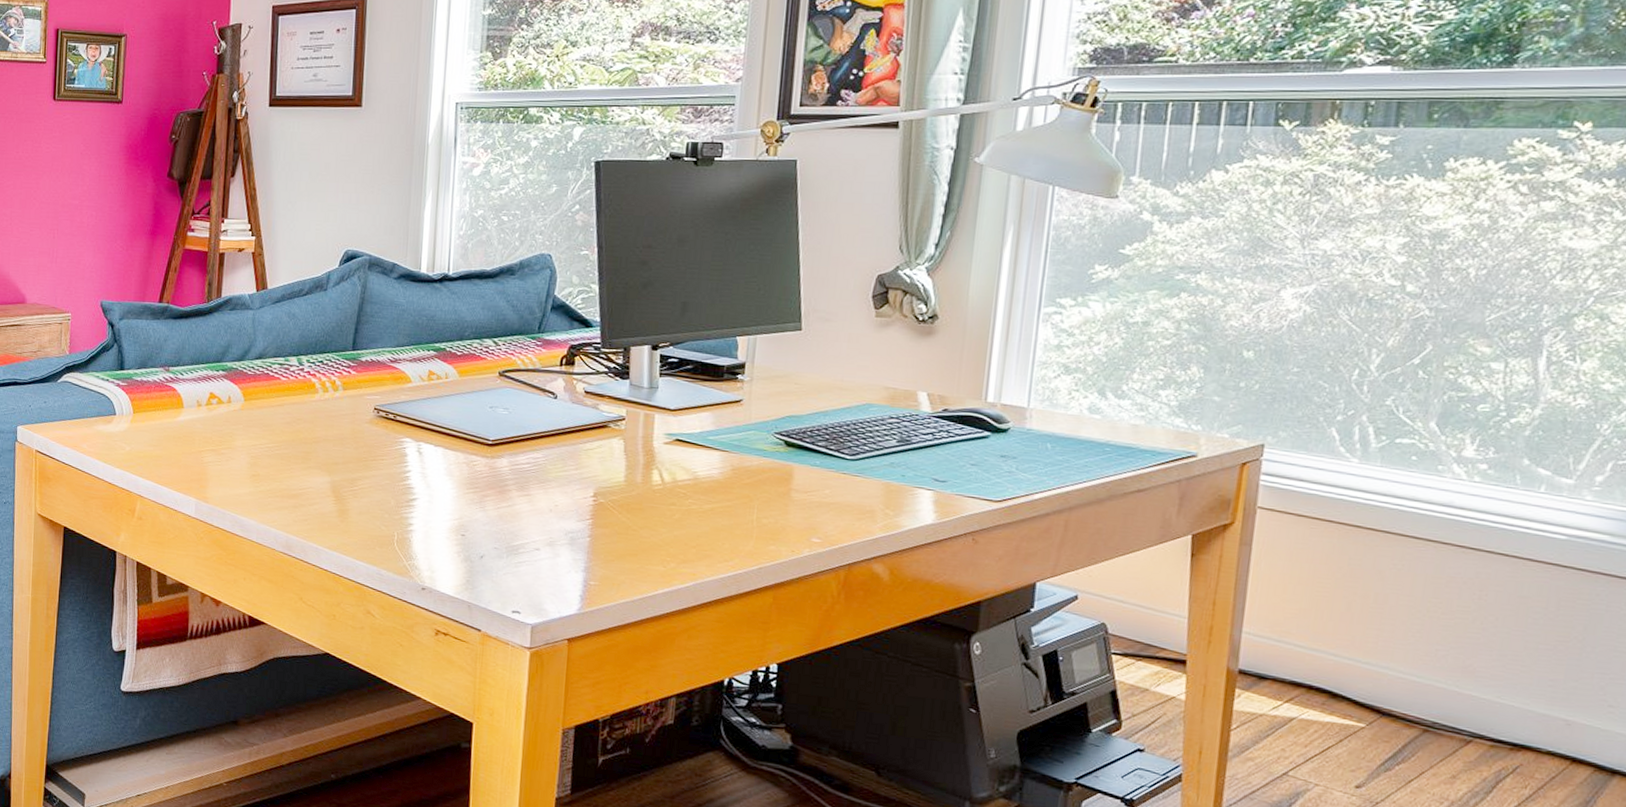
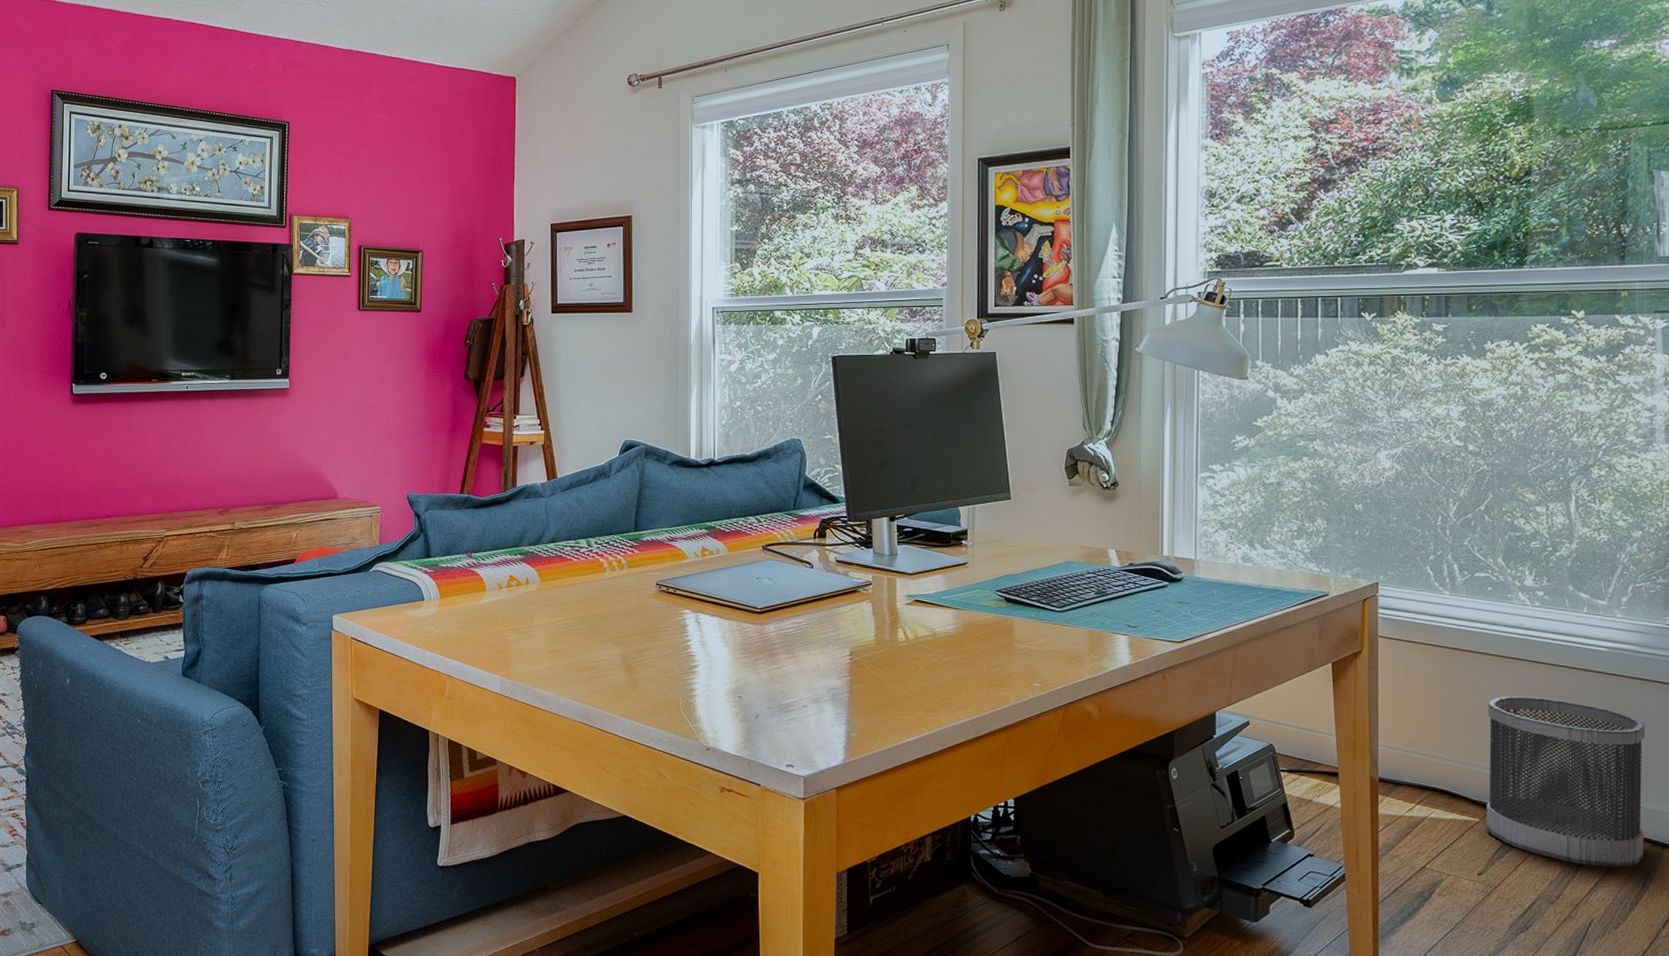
wastebasket: none [1373,585,1608,793] -> present [1486,696,1646,868]

